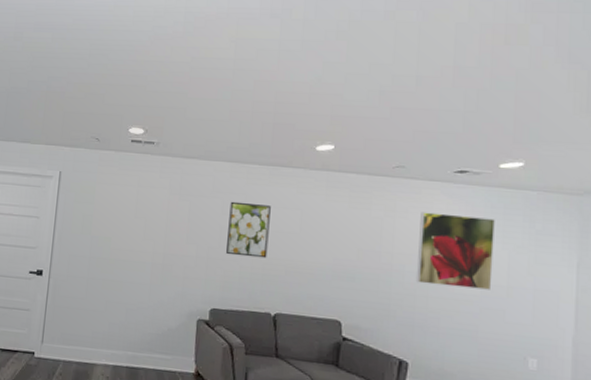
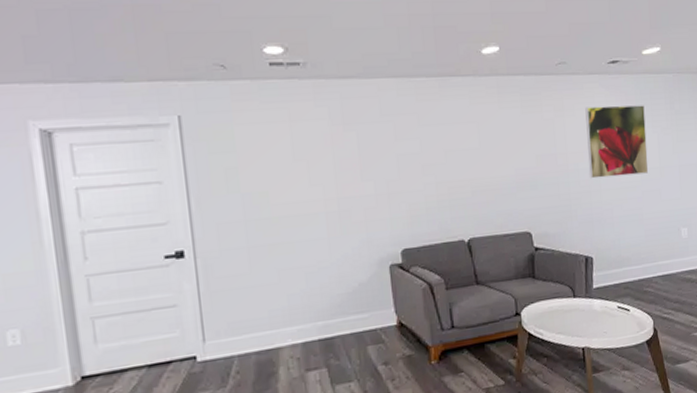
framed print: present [226,201,271,258] -> none [402,122,451,186]

